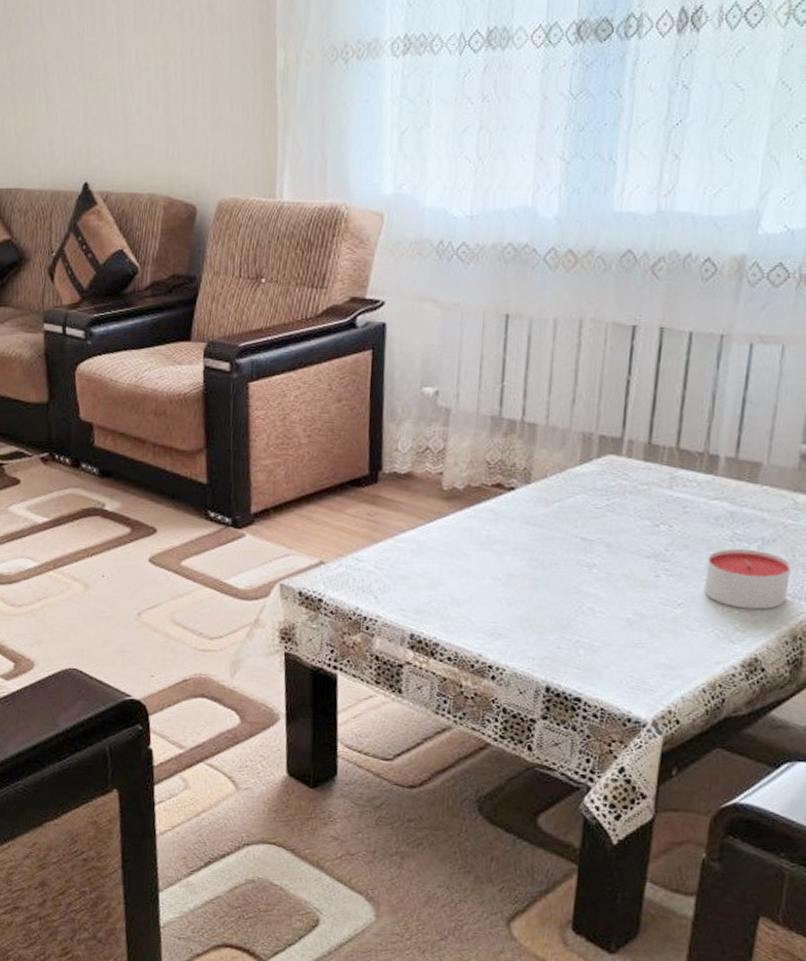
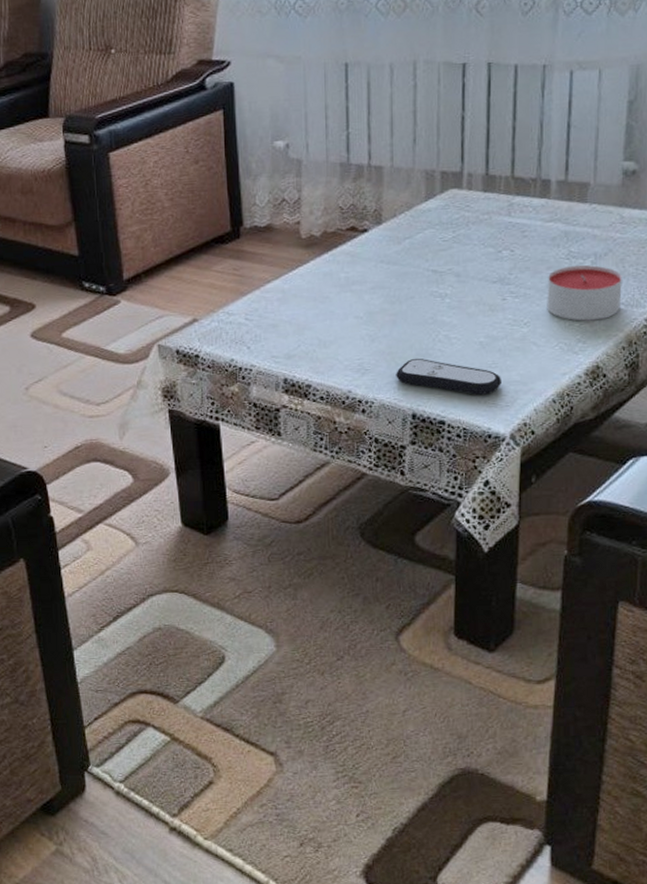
remote control: none [532,628,647,676] -> present [396,358,501,395]

